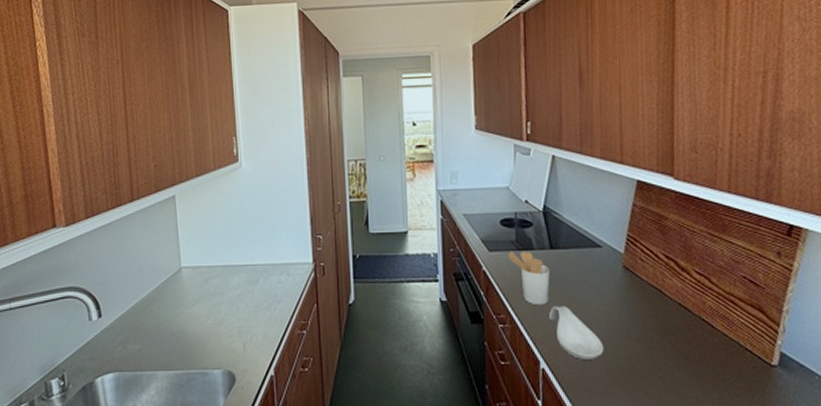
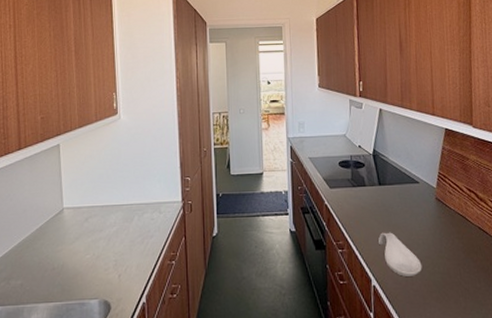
utensil holder: present [508,251,550,306] -> none [345,187,379,233]

